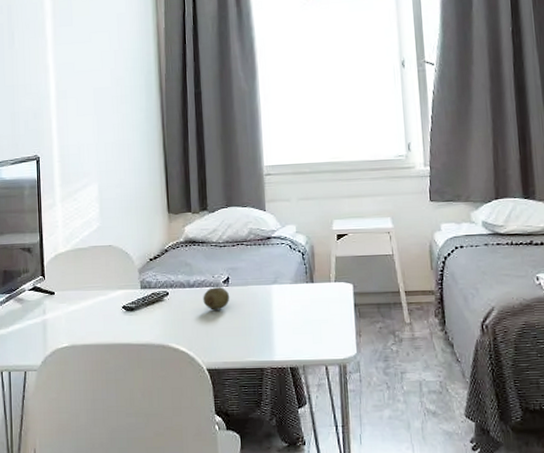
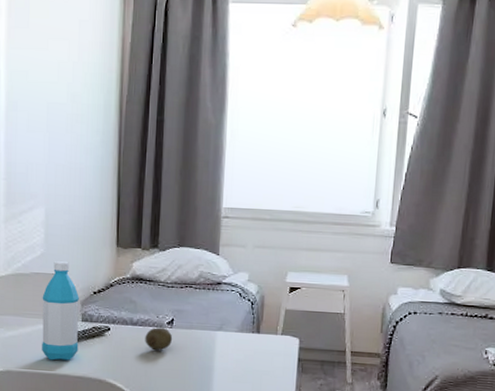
water bottle: none [101,233,140,331] -> present [42,261,80,361]

